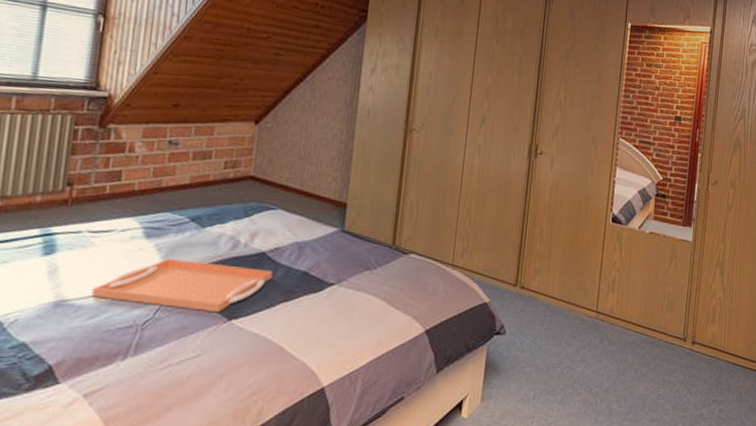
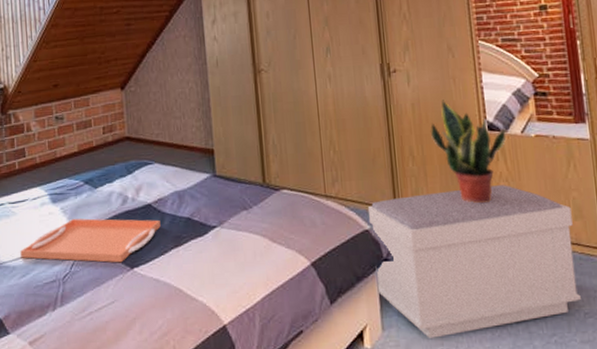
bench: none [483,273,665,411] -> present [367,185,581,338]
potted plant: none [561,187,626,289] -> present [430,100,506,204]

